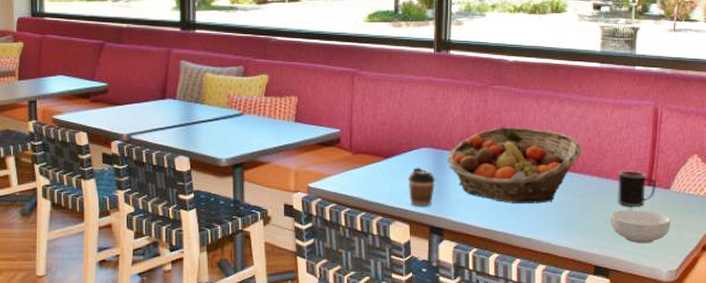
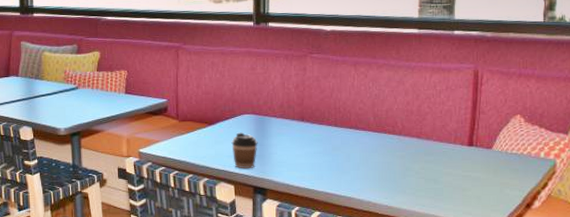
fruit basket: present [446,127,581,203] -> none [268,93,400,165]
cereal bowl: present [610,210,670,244] -> none [430,169,493,202]
mug: present [618,170,657,208] -> none [438,131,478,167]

